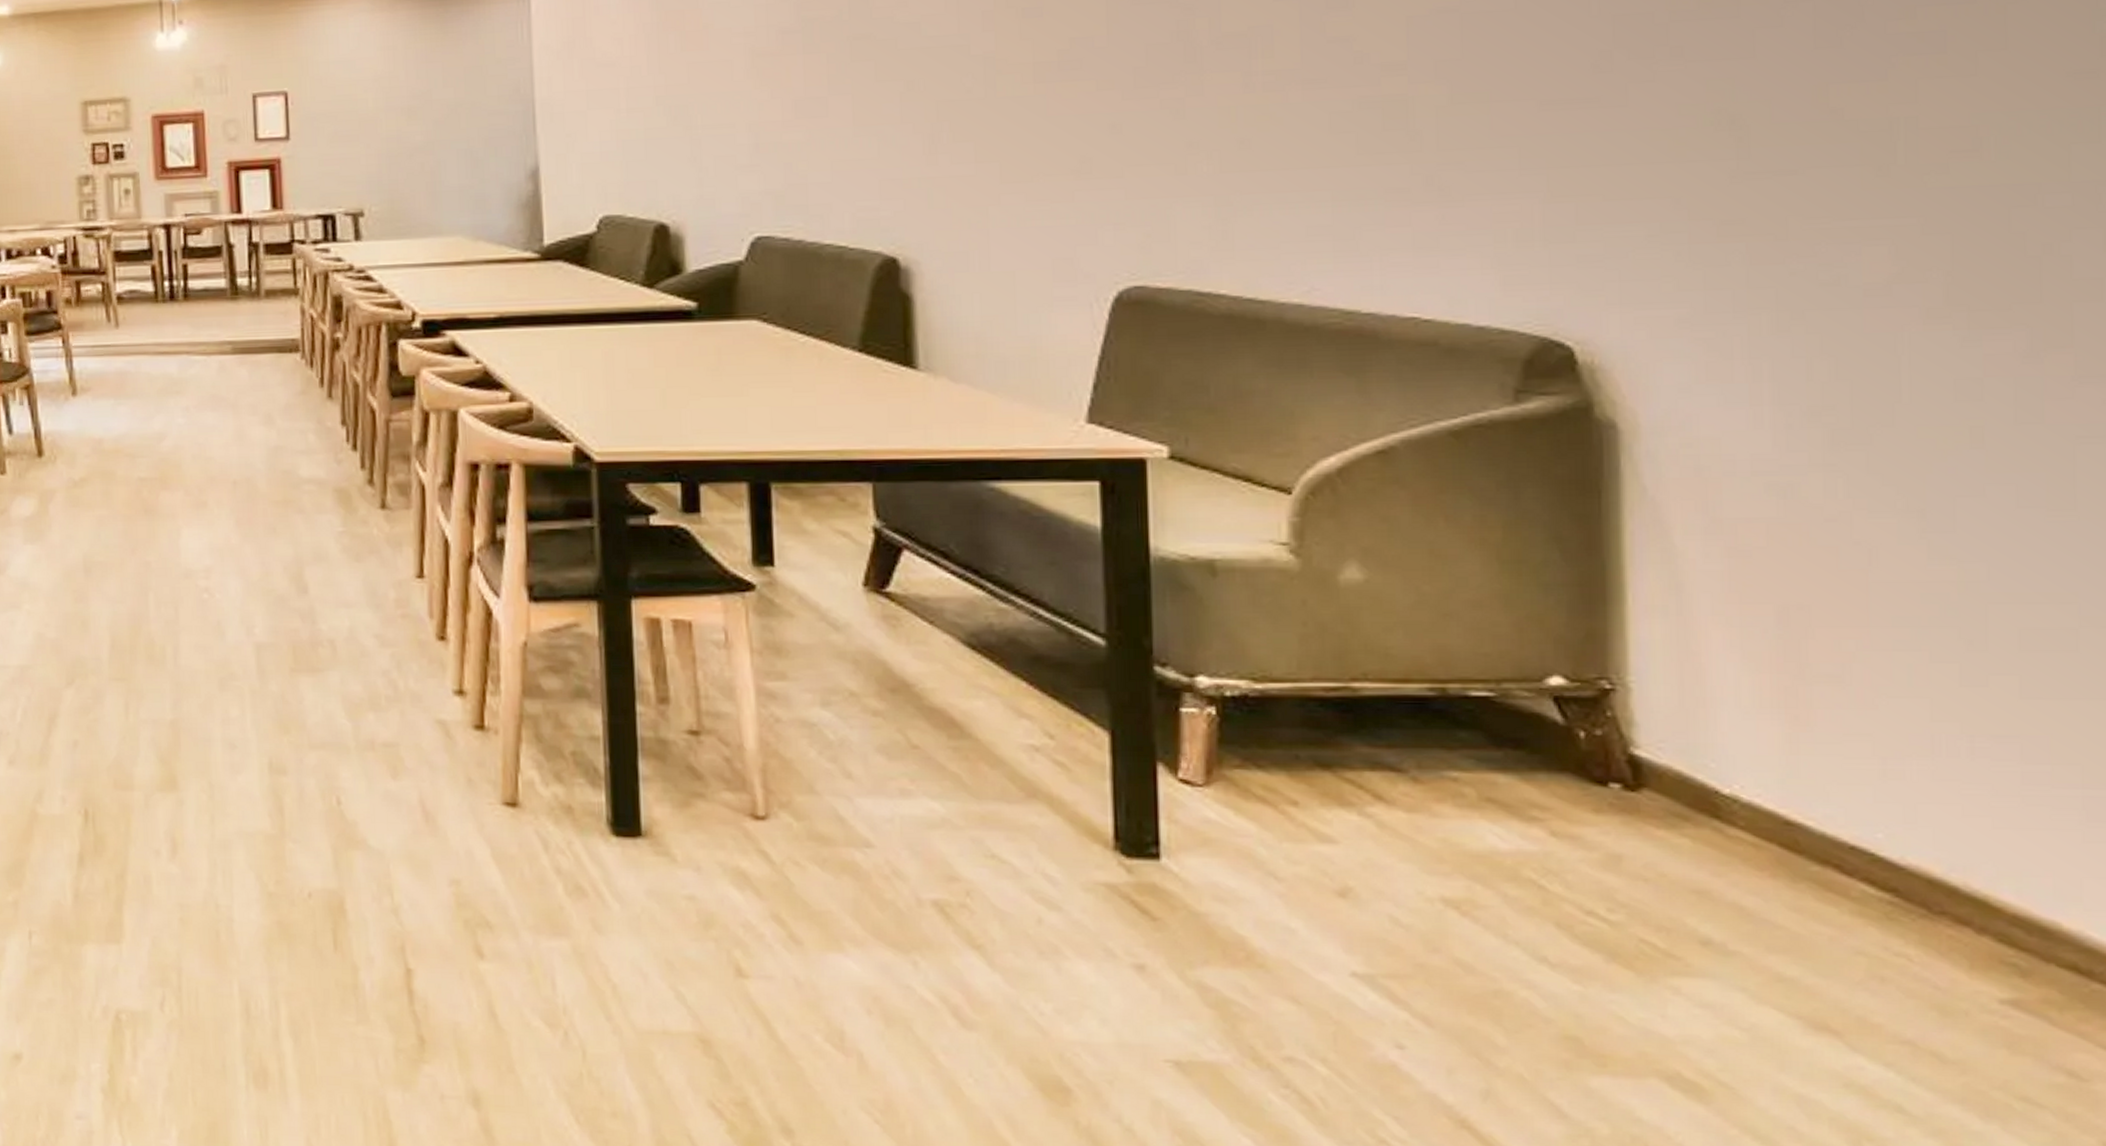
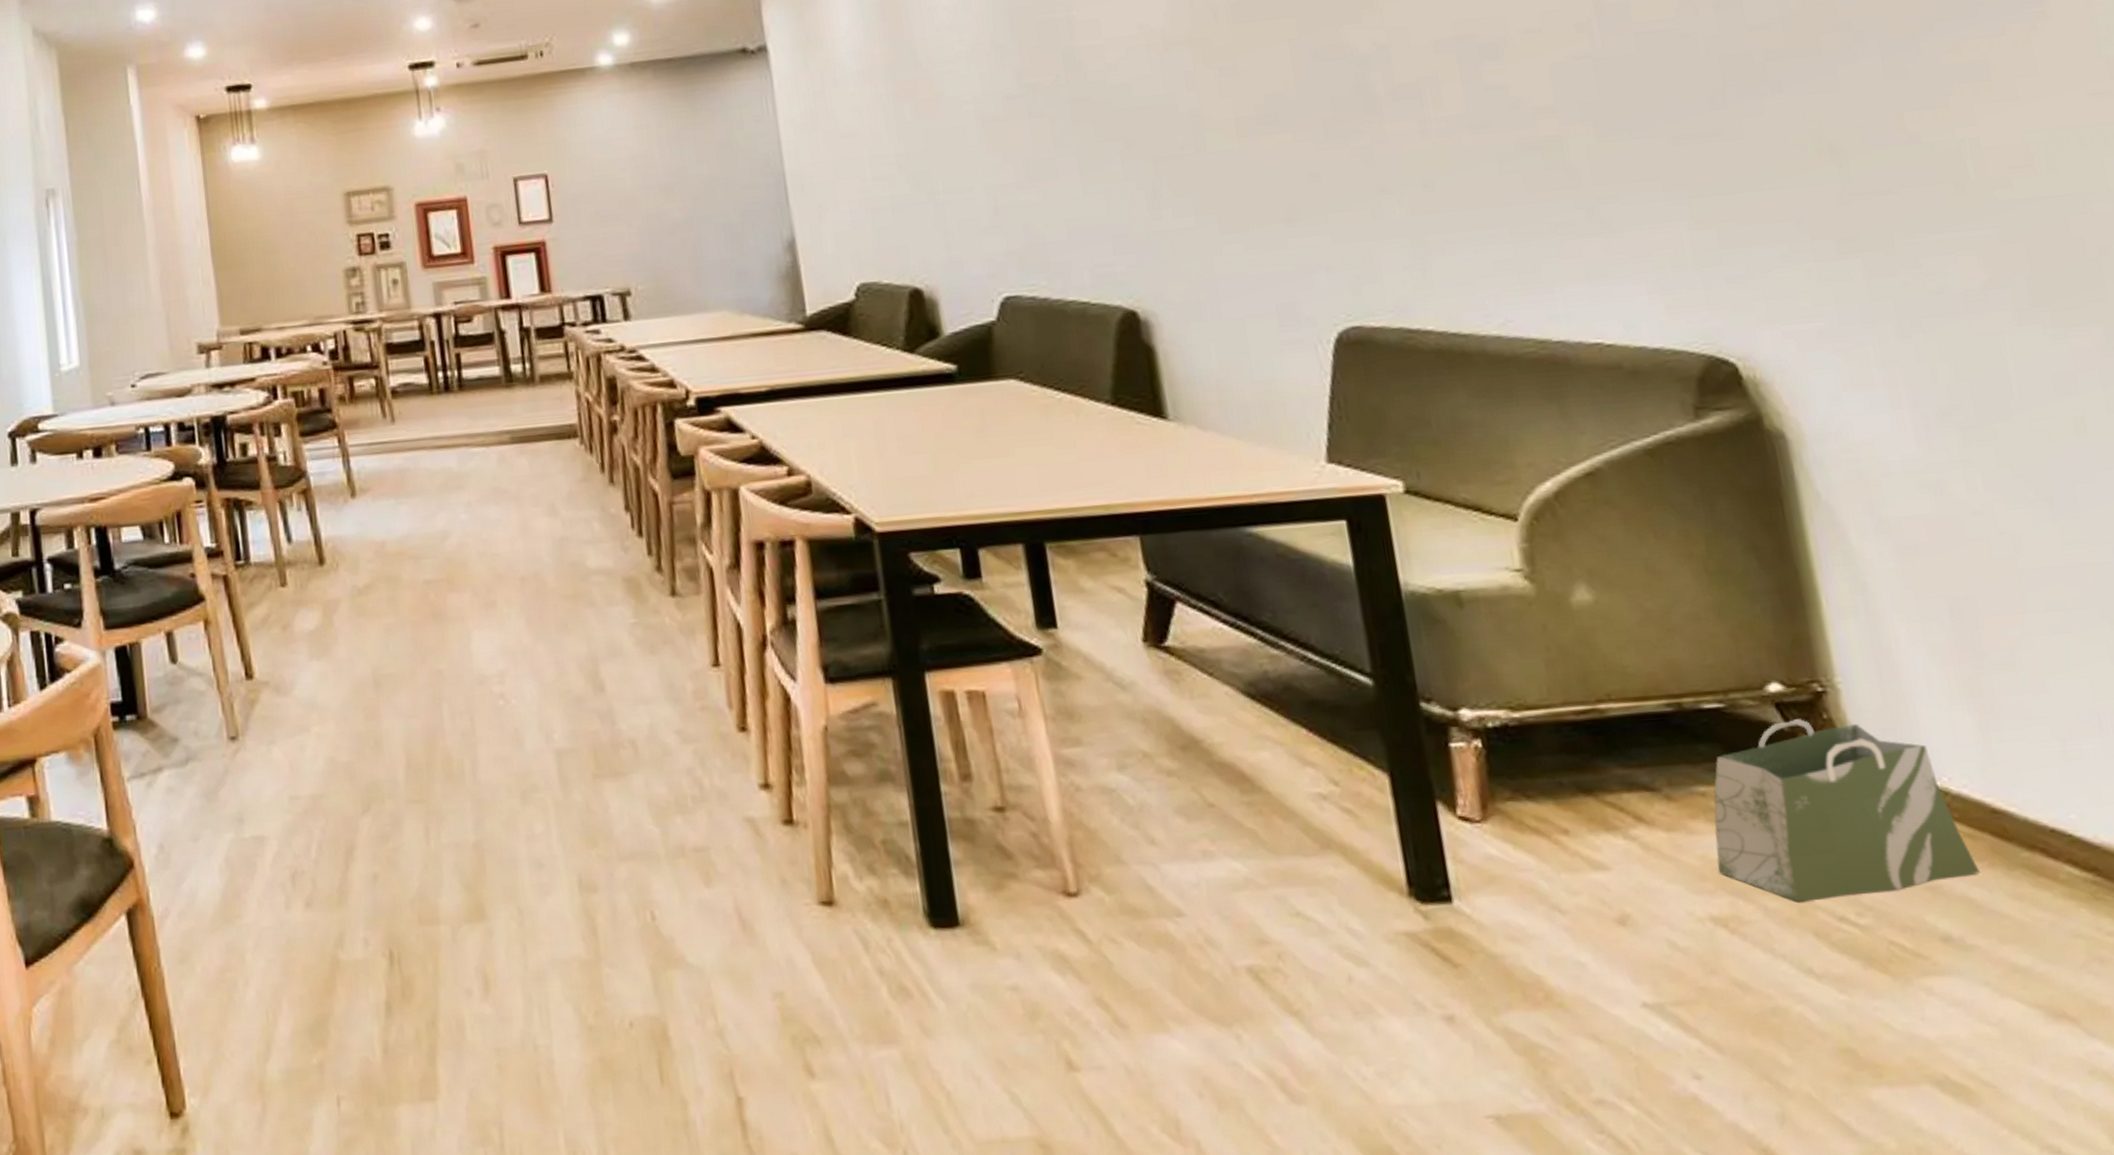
grocery bag: none [1458,714,1758,893] -> present [1713,719,1980,902]

